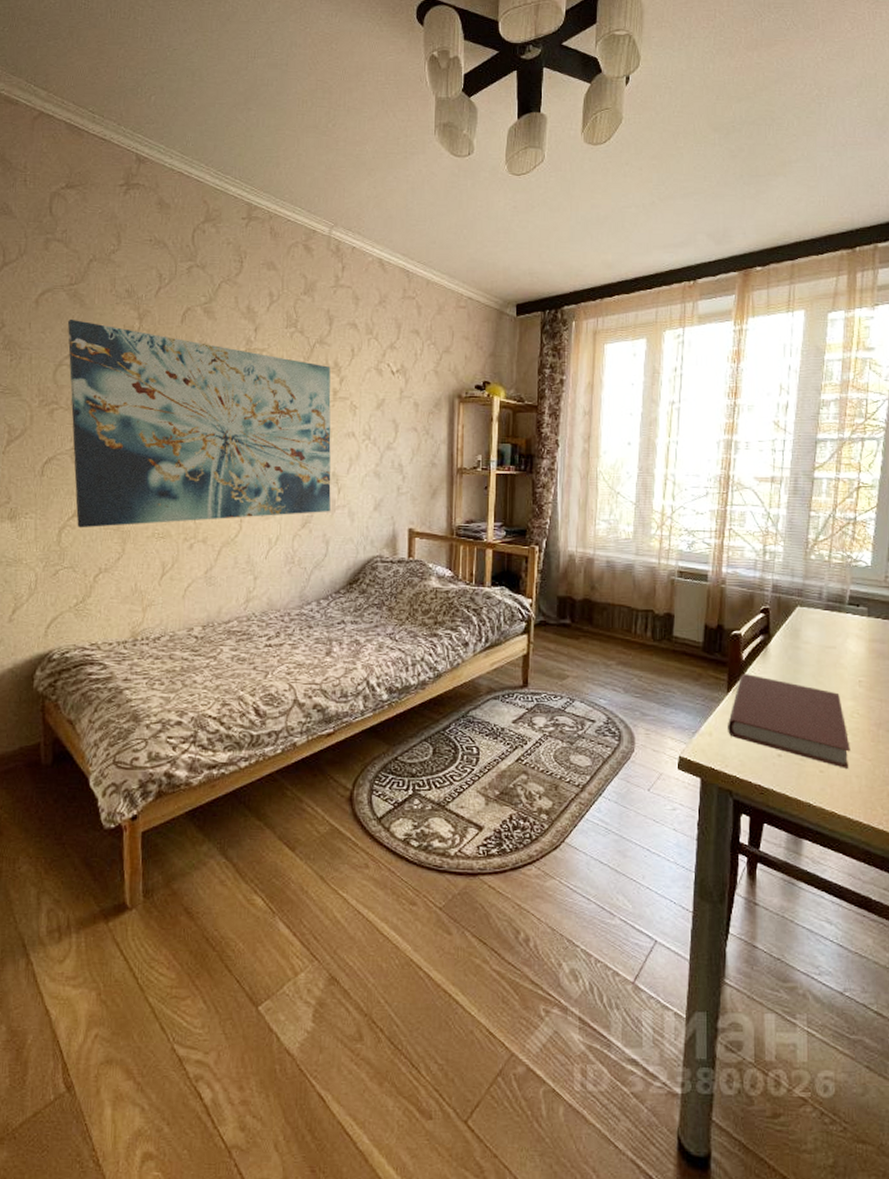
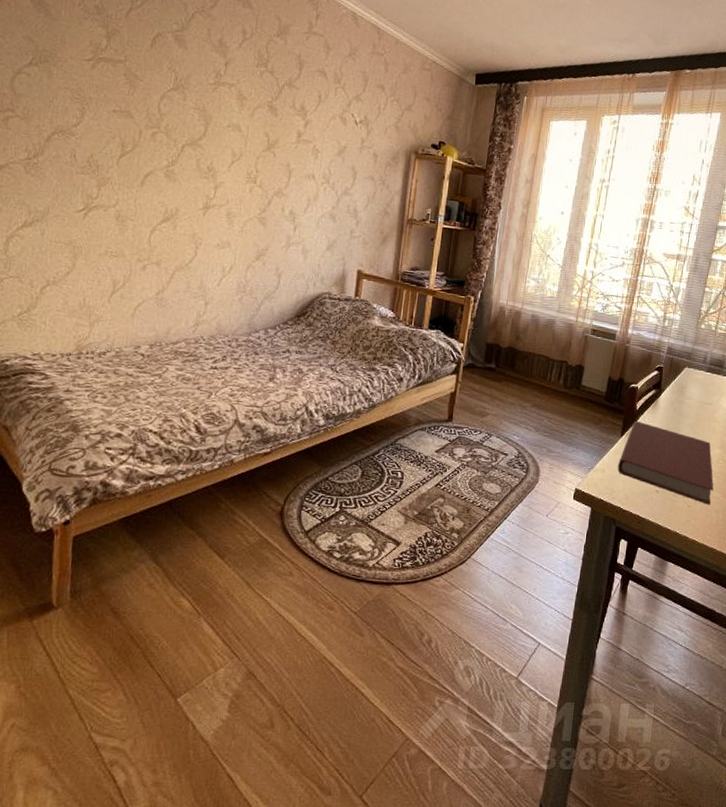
wall art: present [67,318,331,528] -> none [26,27,297,248]

